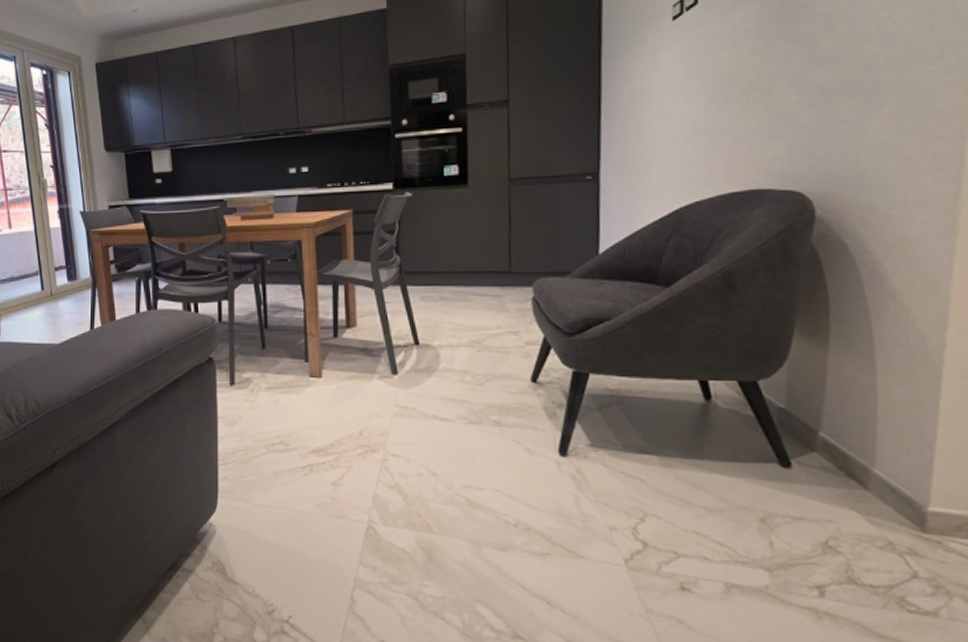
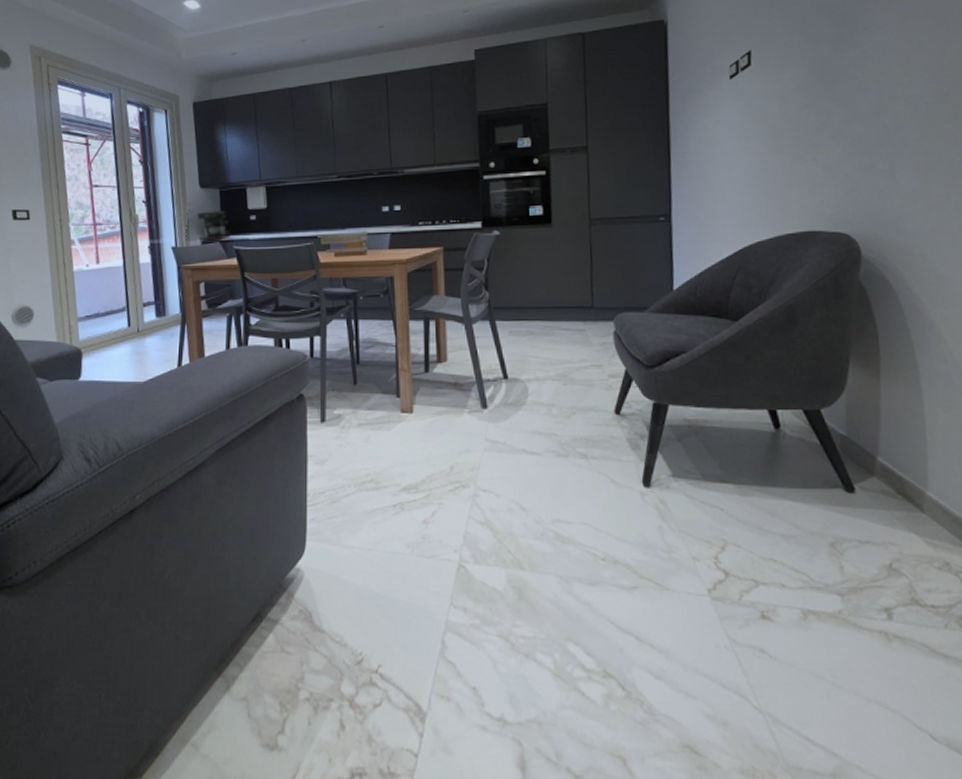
coffee maker: none [103,174,139,205] -> present [197,210,232,241]

